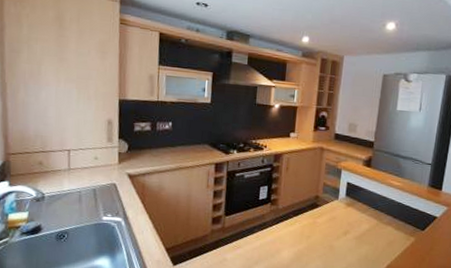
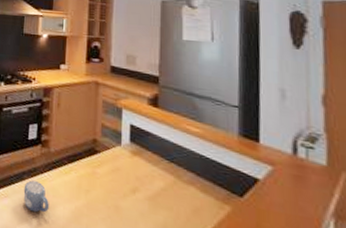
mug: none [254,233,276,257] -> present [23,180,49,213]

